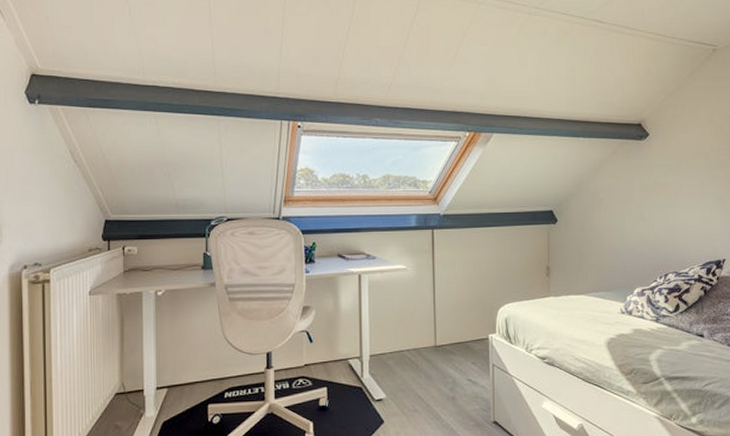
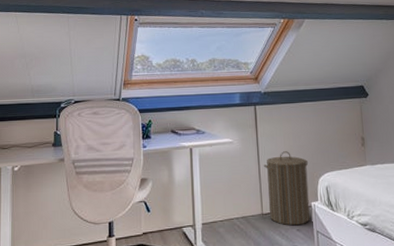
laundry hamper: none [439,280,488,359] -> present [264,151,311,226]

